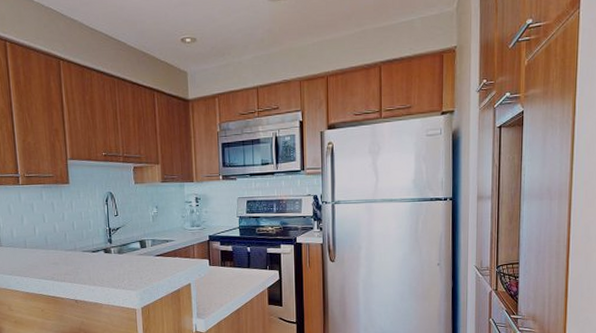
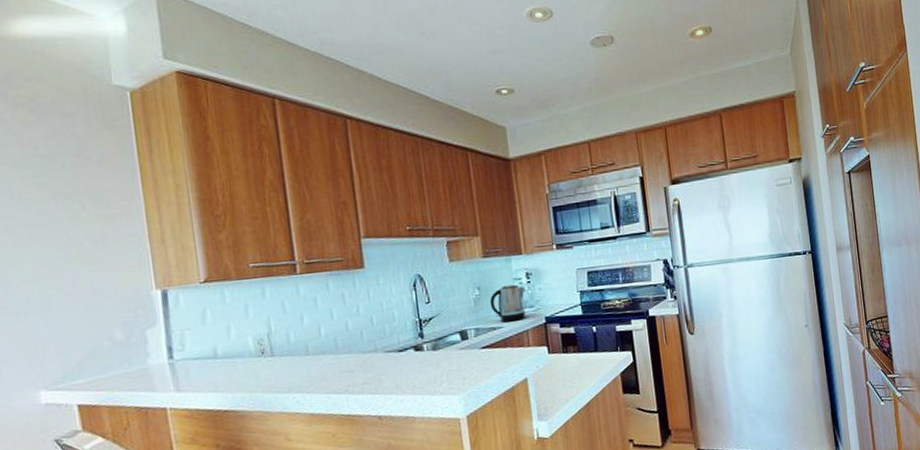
kettle: none [165,206,194,238] -> present [489,284,527,324]

